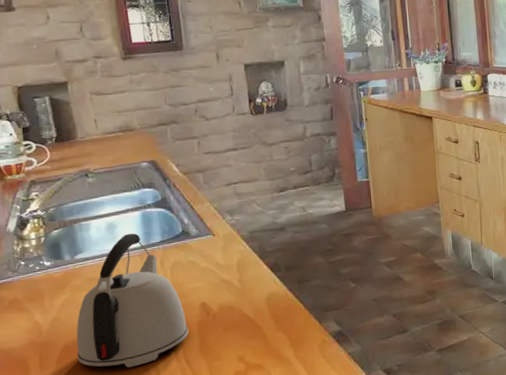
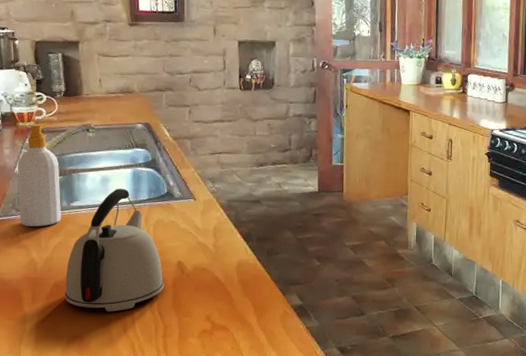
soap bottle: none [9,172,66,288] -> present [17,122,62,227]

